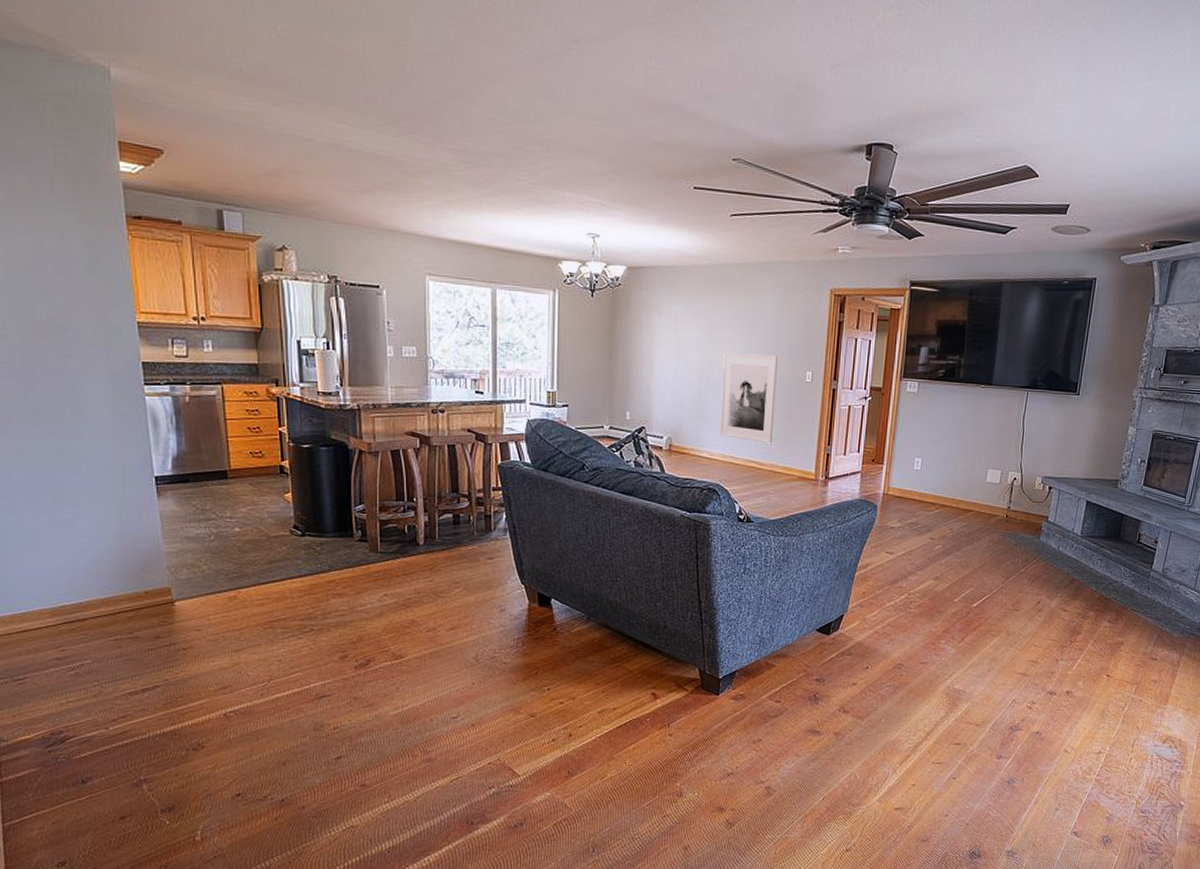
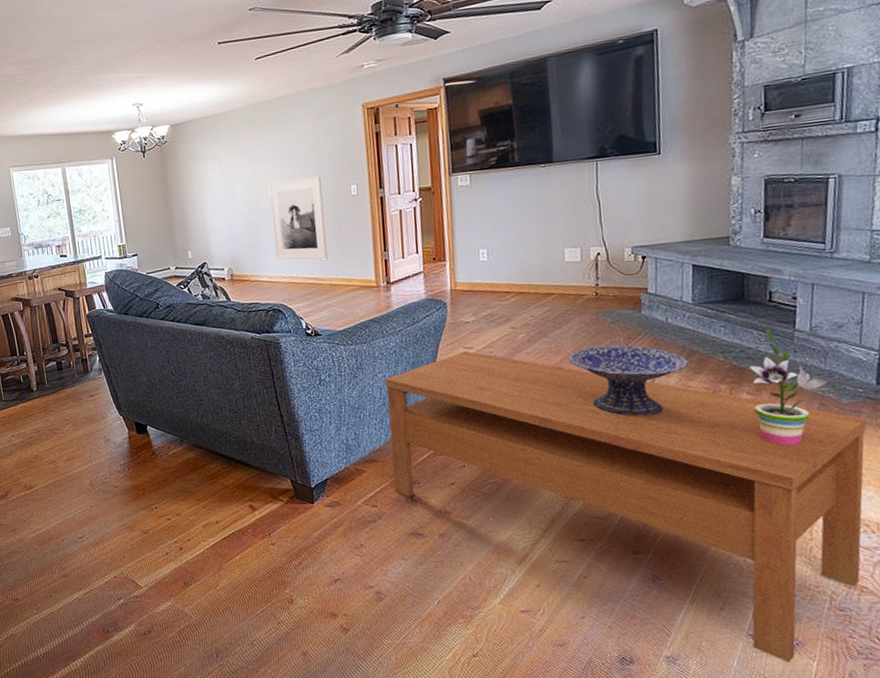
coffee table: none [800,555,1188,856] -> present [385,351,868,662]
decorative bowl: none [974,565,1069,634] -> present [568,345,688,417]
potted plant: none [1110,565,1172,670] -> present [749,328,837,446]

